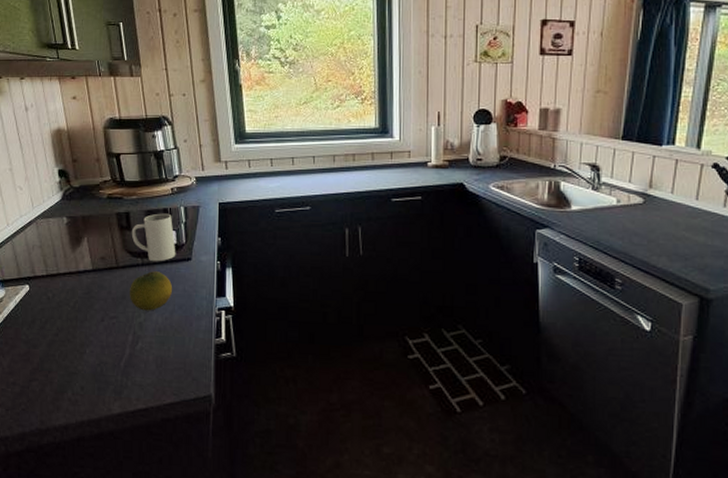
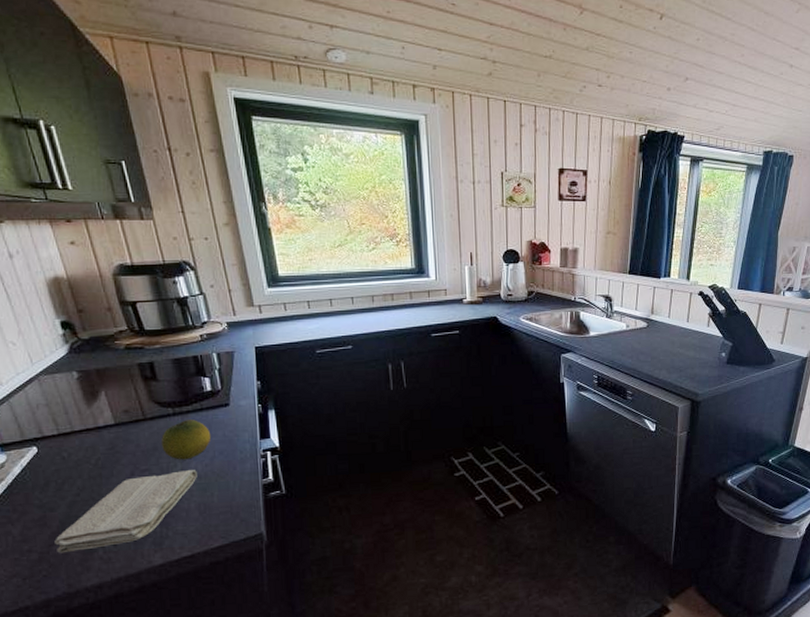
washcloth: none [34,321,157,390] -> present [55,470,197,553]
mug: present [131,213,176,262] -> none [157,360,212,411]

